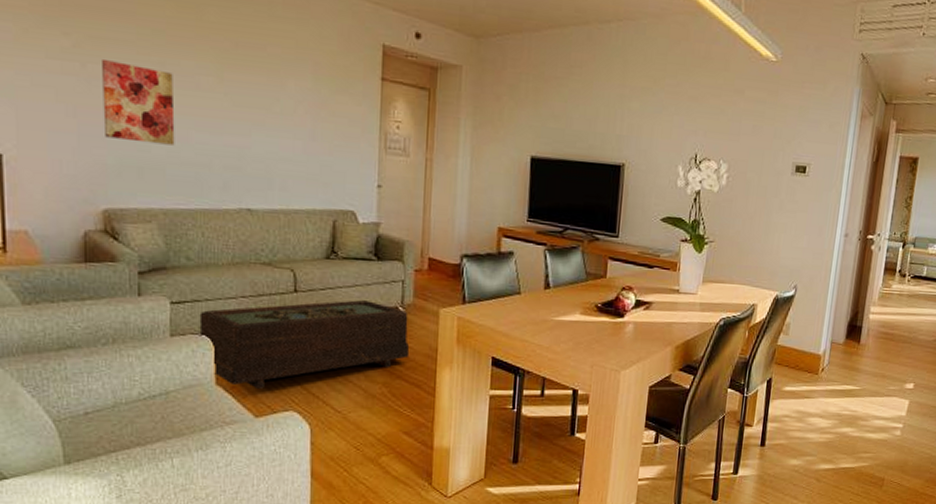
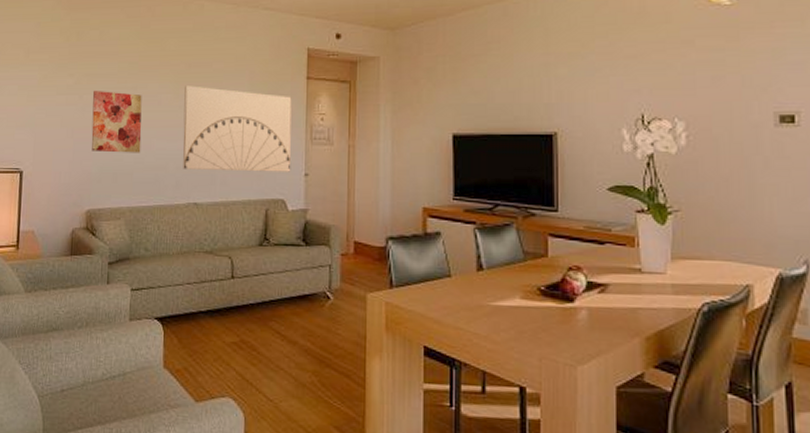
coffee table: present [199,300,410,389] -> none [152,285,338,373]
wall art: none [230,69,364,182] -> present [183,86,292,172]

